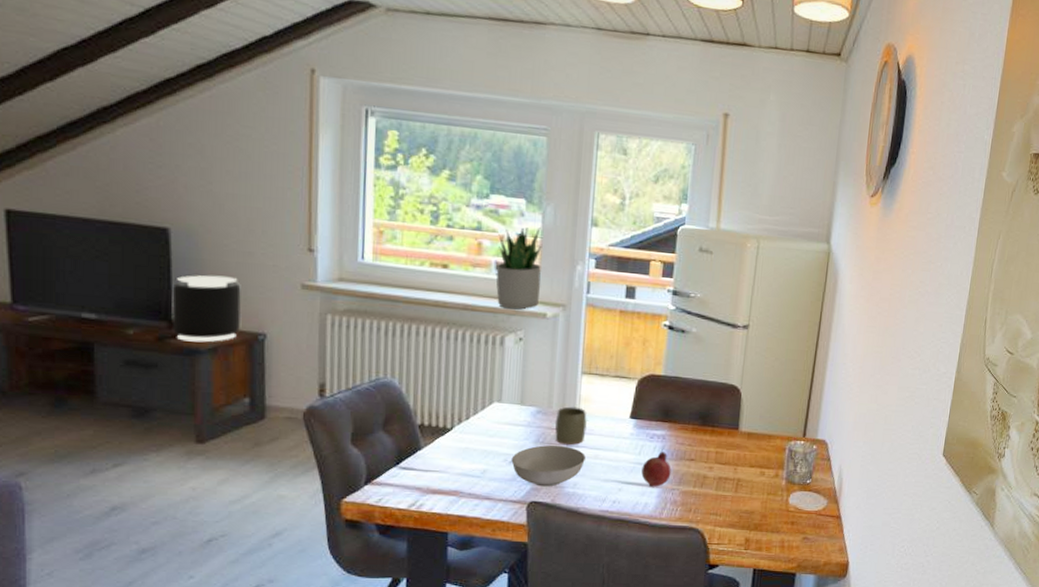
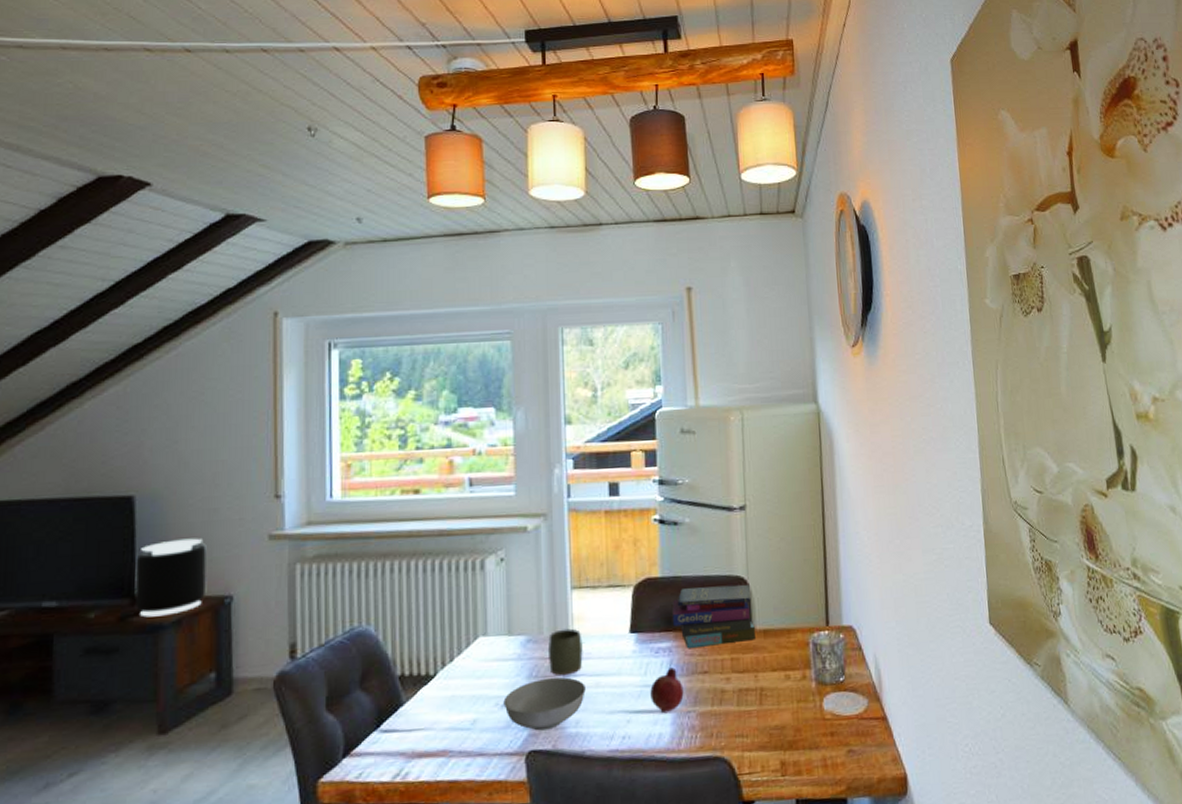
planter: present [496,226,543,310] -> none [469,433,519,528]
books: none [669,387,743,440] -> present [672,584,757,648]

